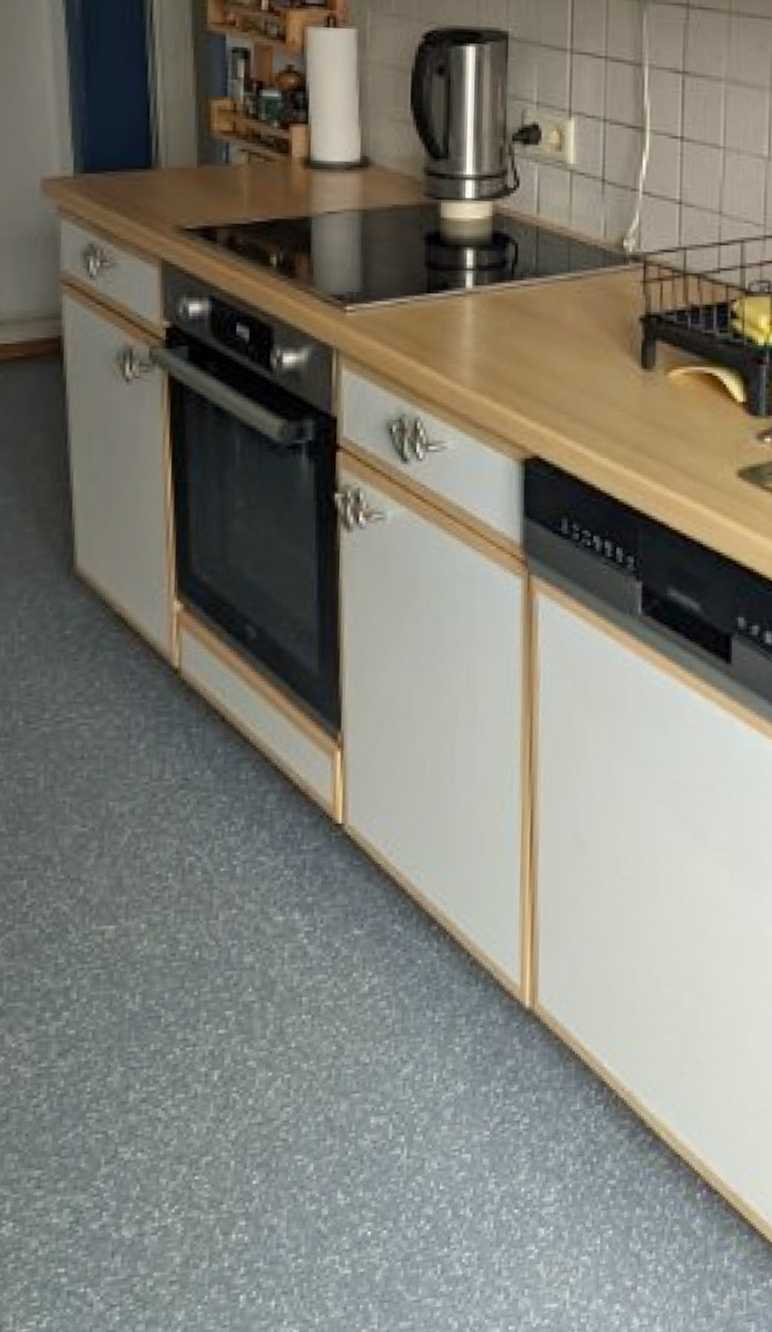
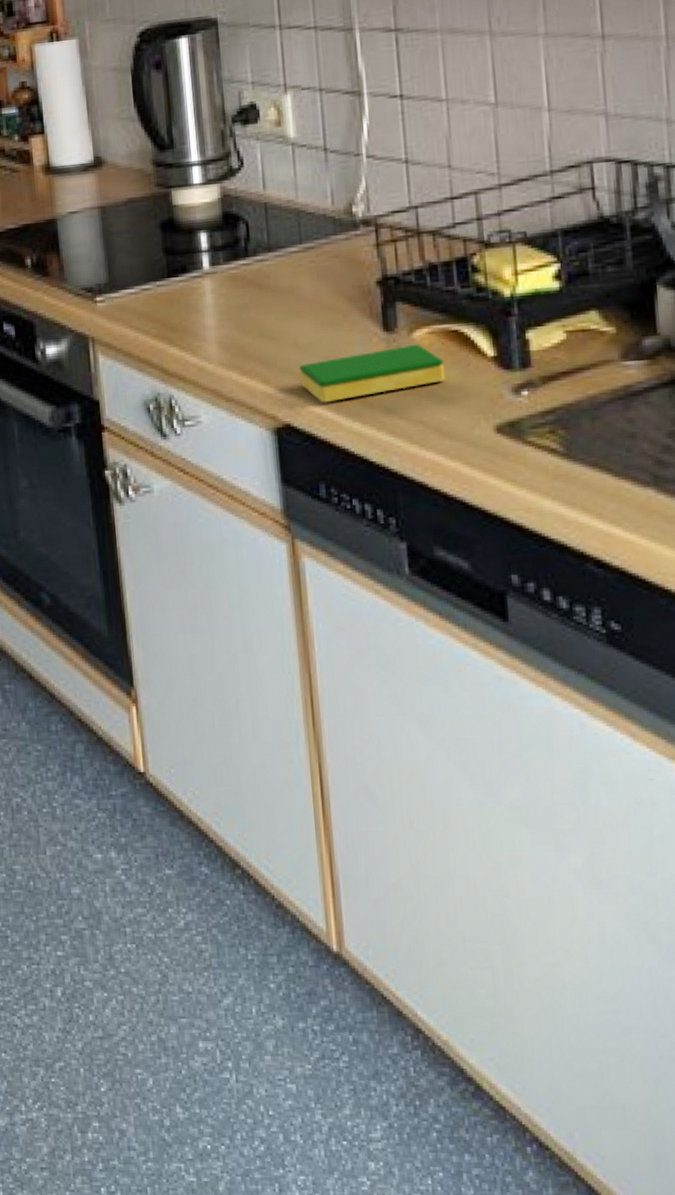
dish sponge: none [553,384,696,437] -> present [299,344,446,403]

